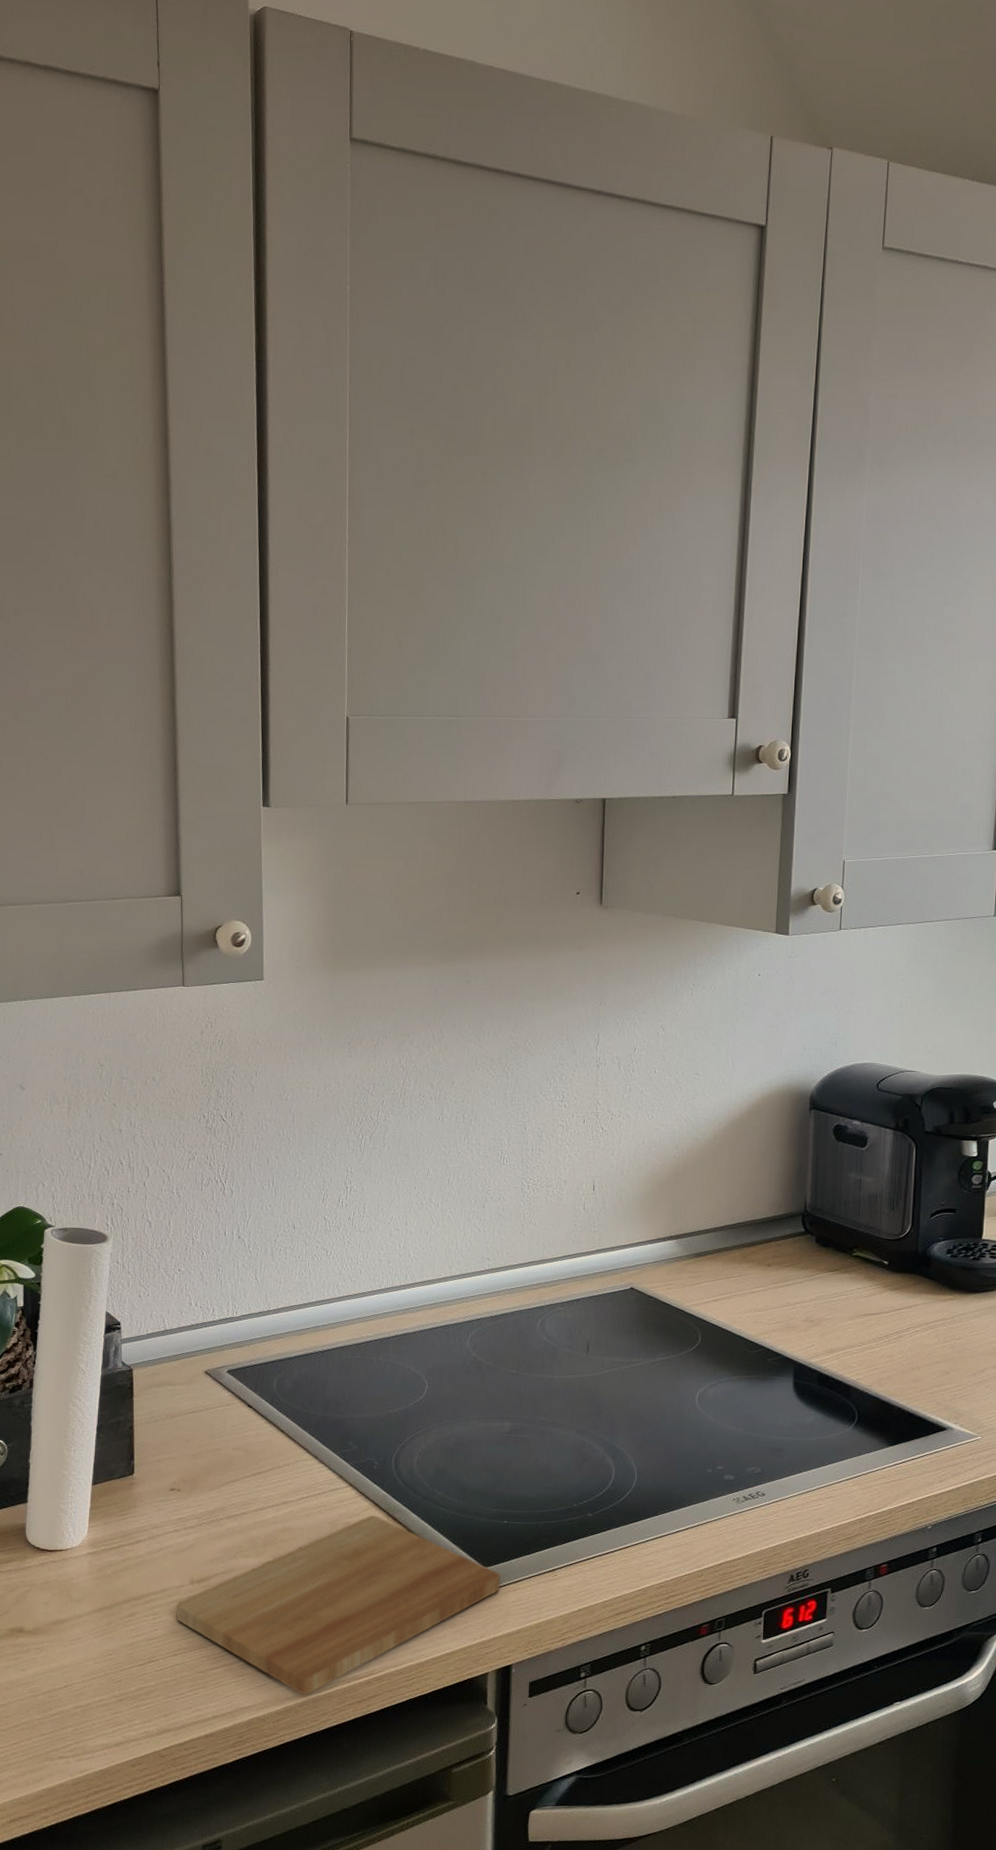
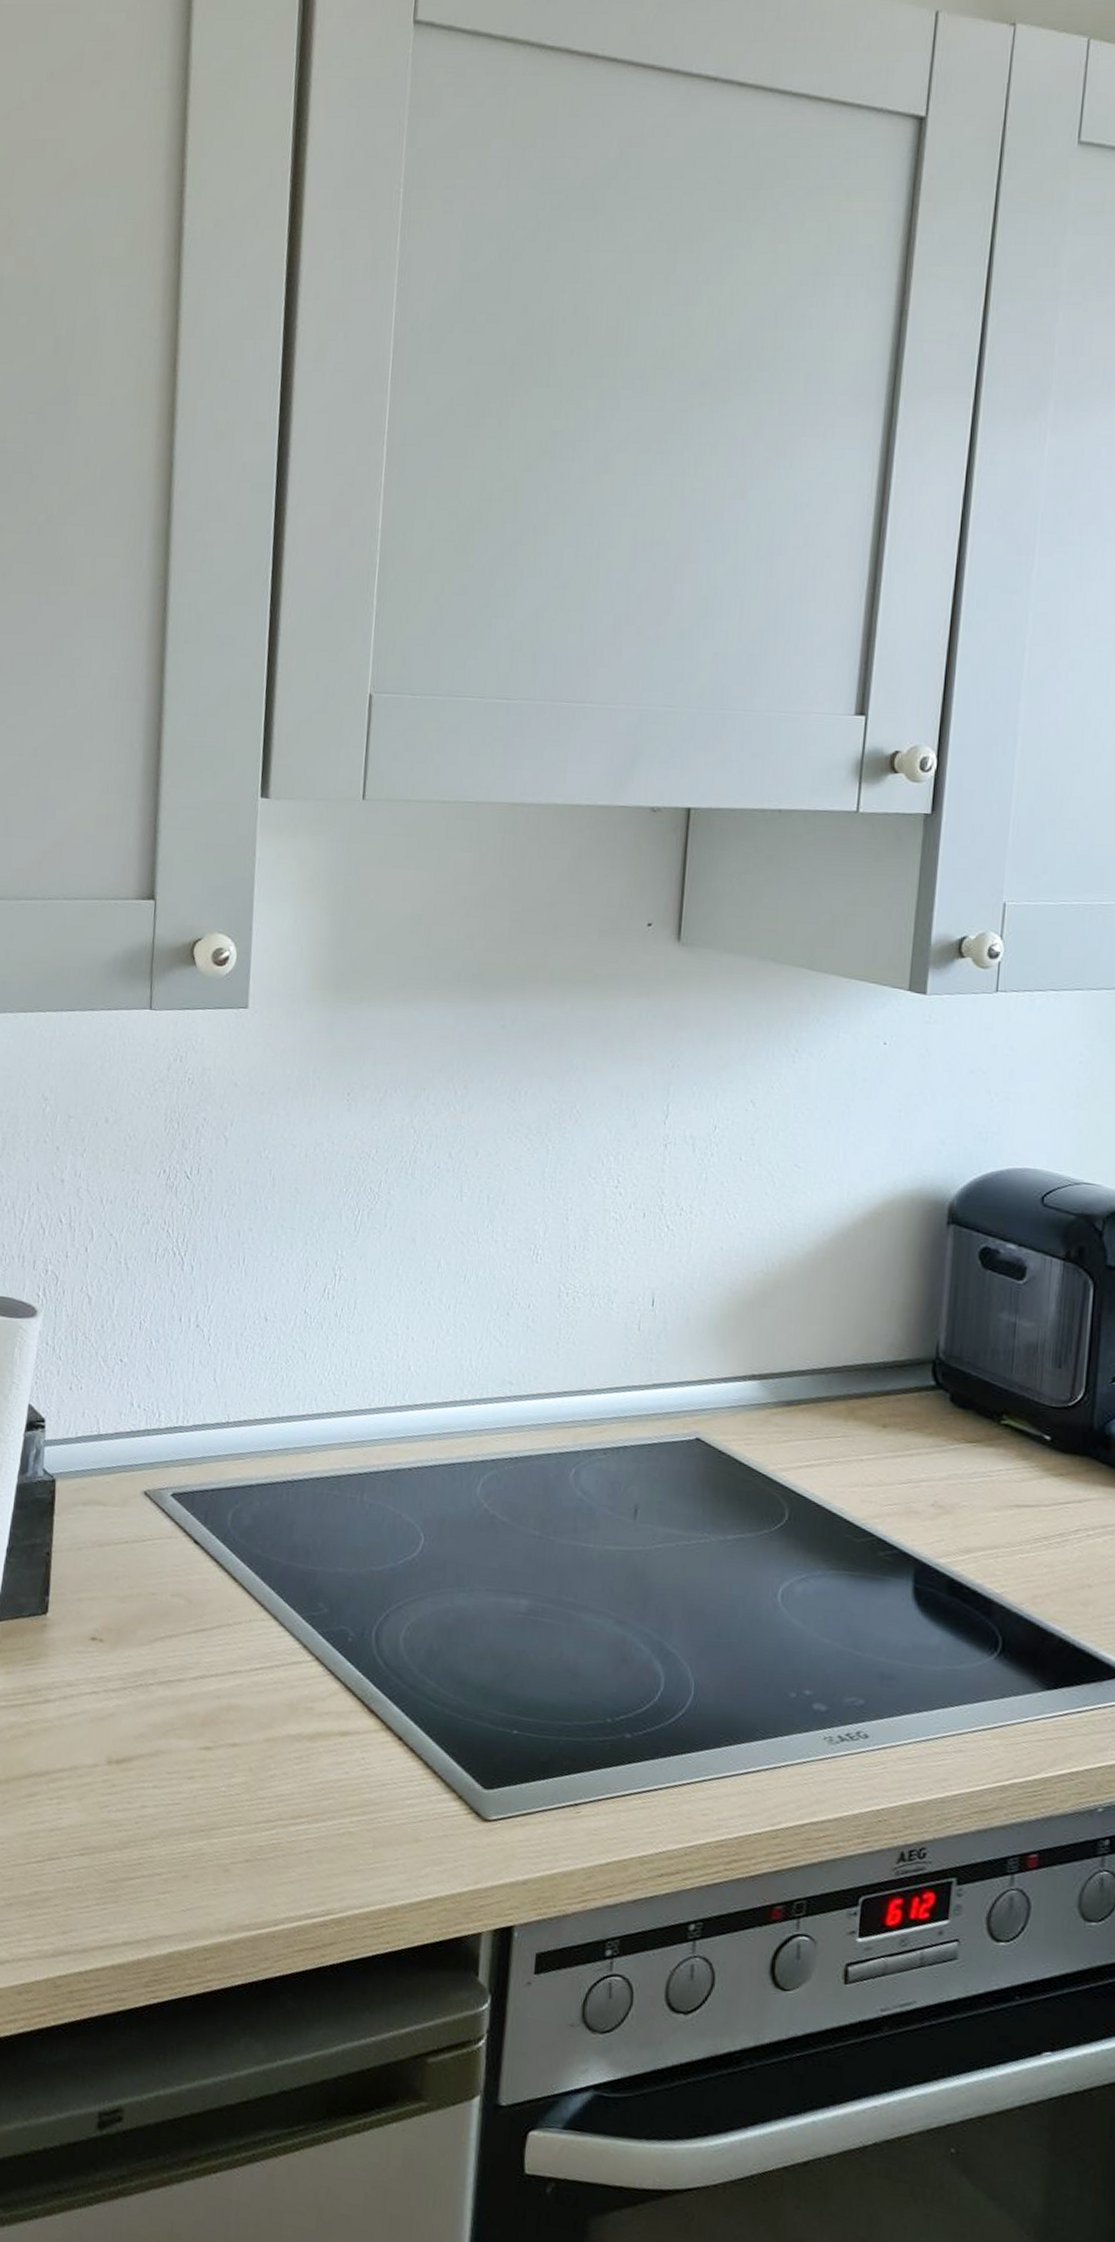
cutting board: present [176,1514,500,1694] -> none [87,1701,505,1930]

